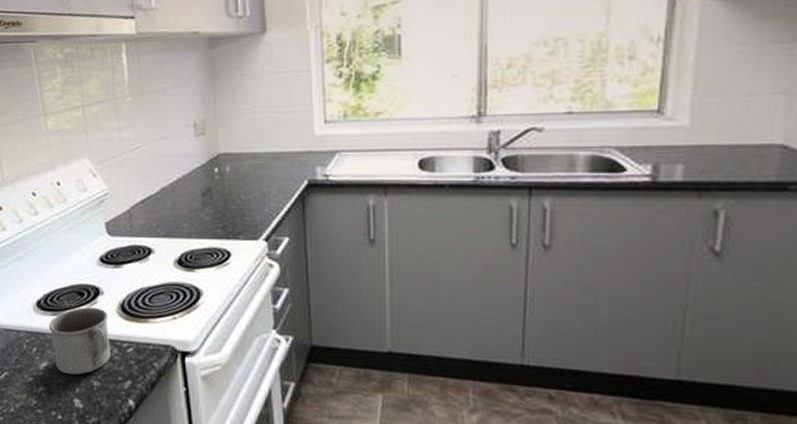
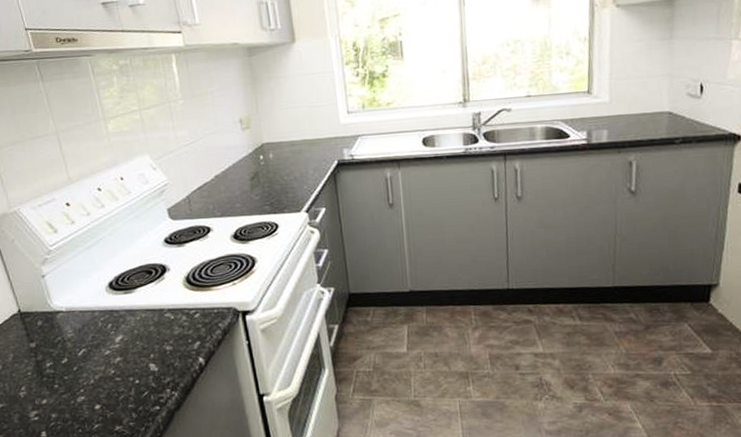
mug: present [49,307,110,375] -> none [122,283,180,343]

